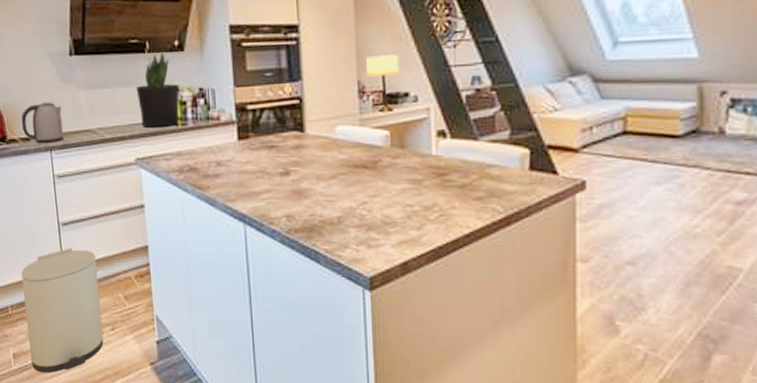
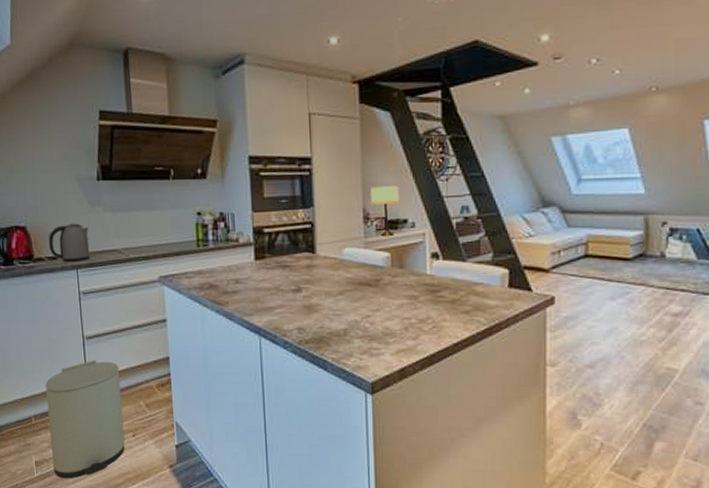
planter: present [136,51,179,129] -> none [160,178,201,249]

